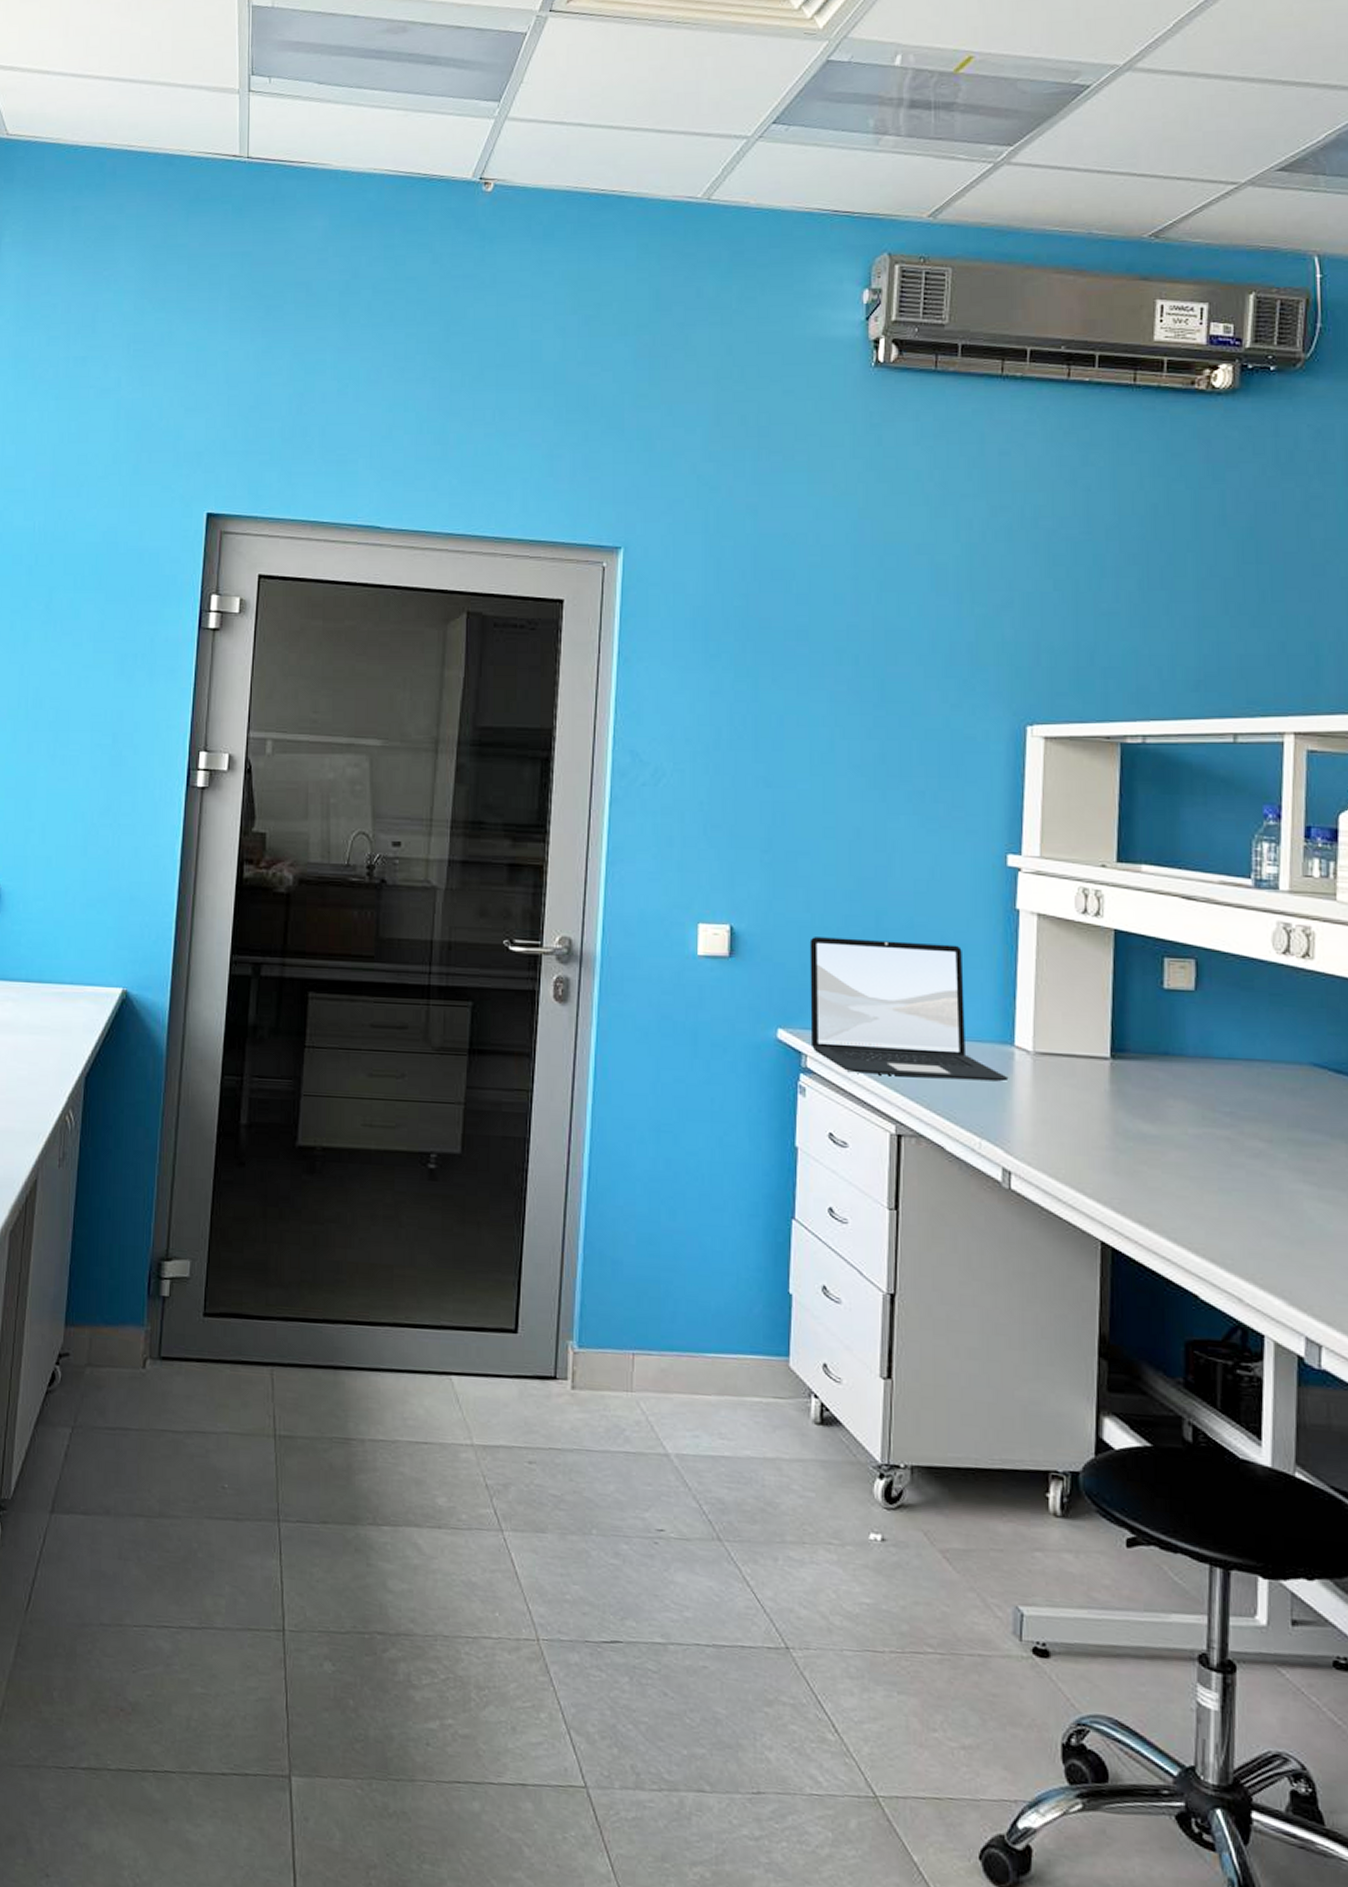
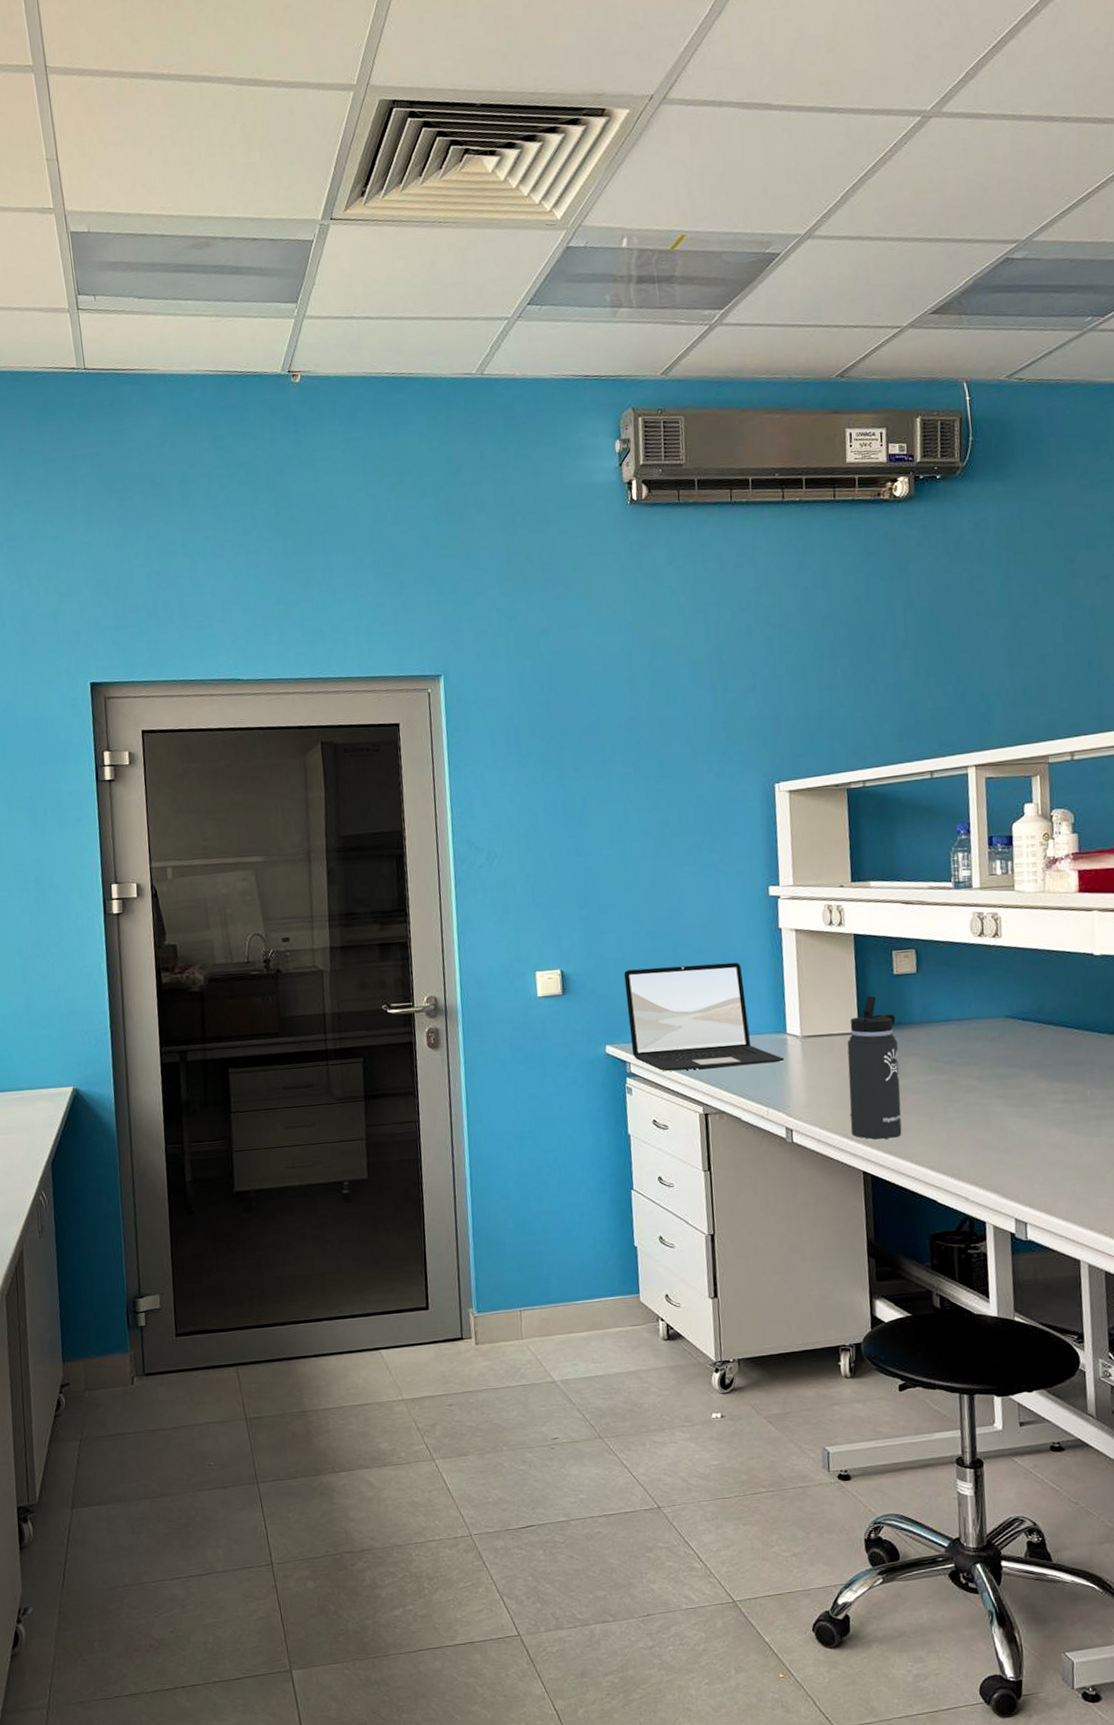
thermos bottle: none [1089,1012,1163,1203] -> present [847,996,902,1139]

